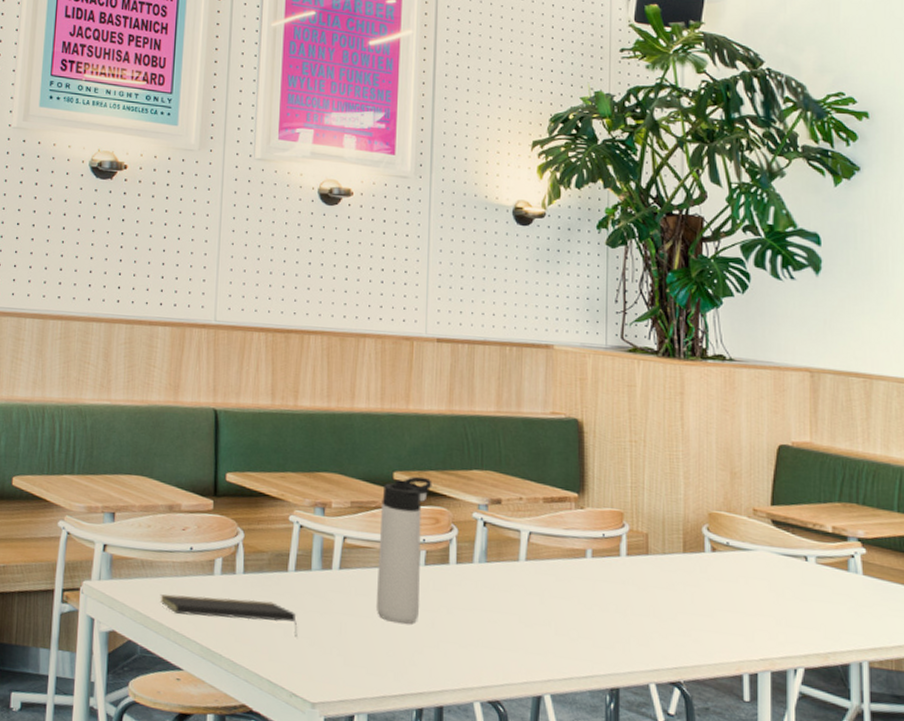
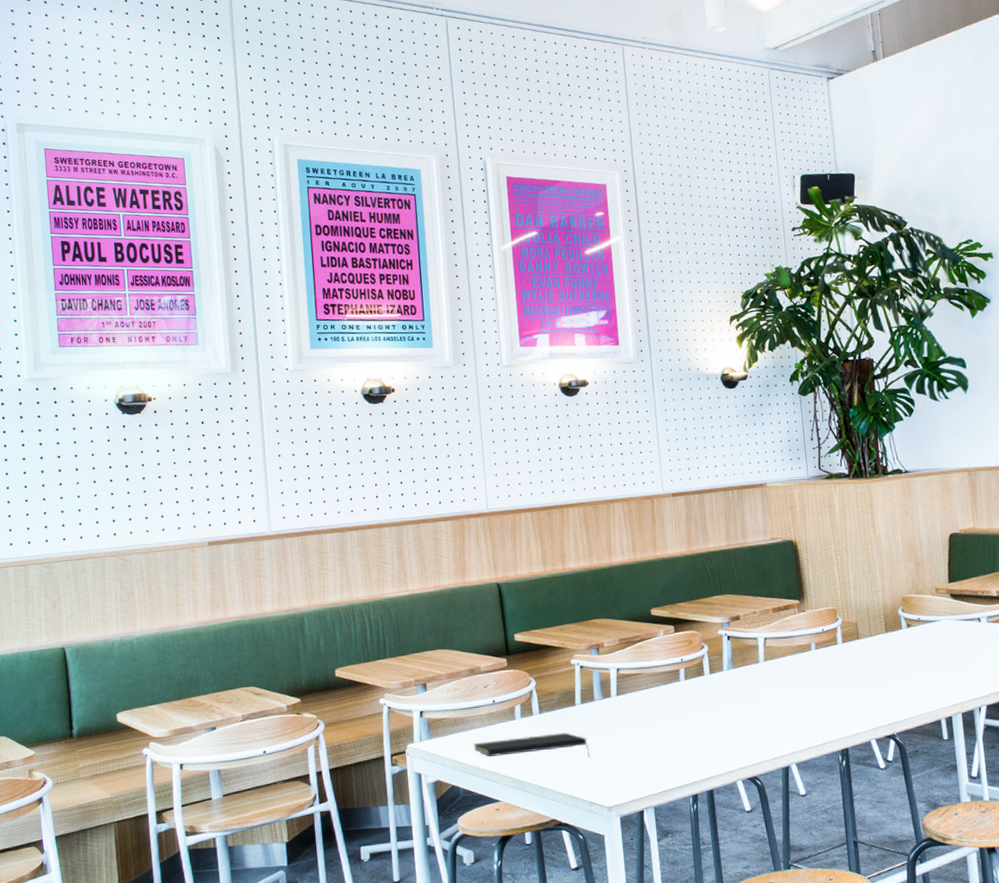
thermos bottle: present [375,476,432,625] -> none [644,608,685,731]

